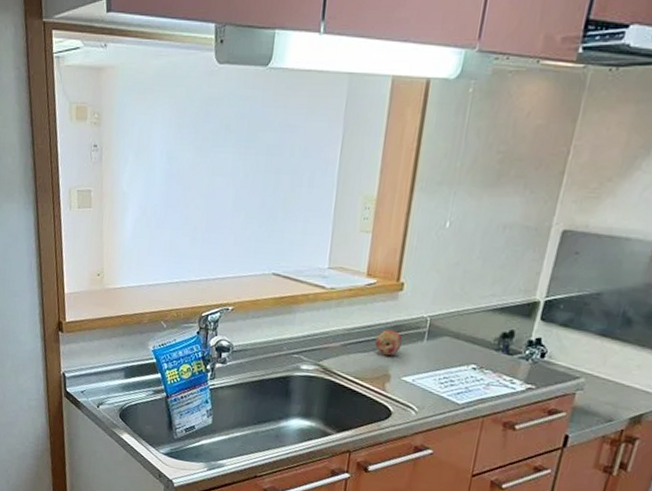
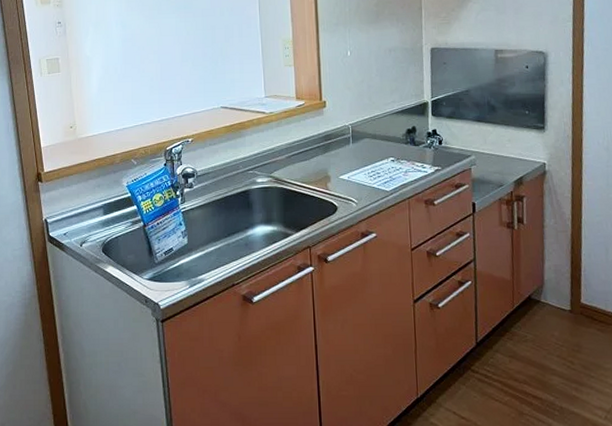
fruit: present [374,330,402,356] -> none [312,139,334,161]

